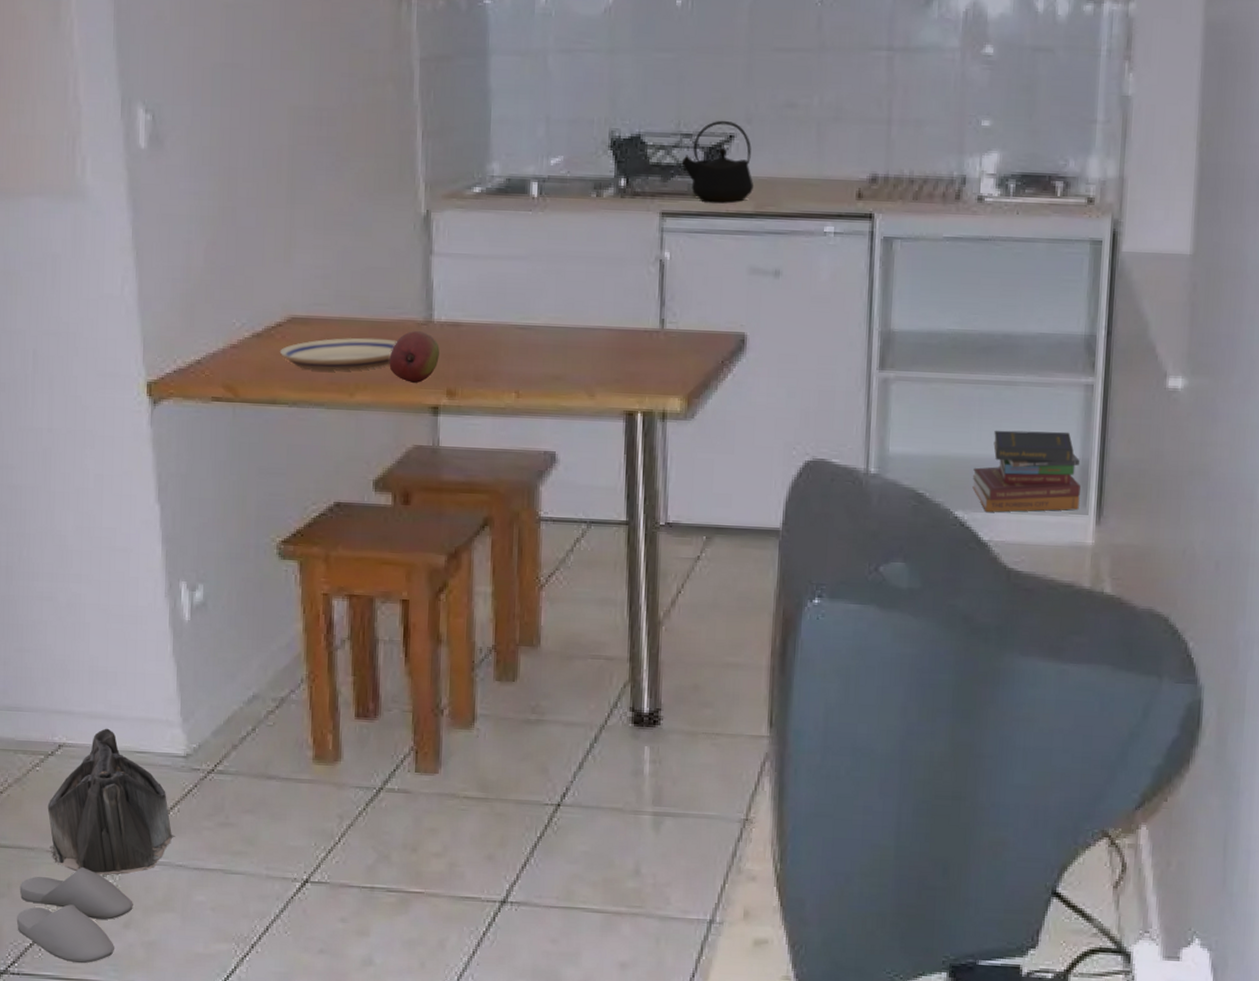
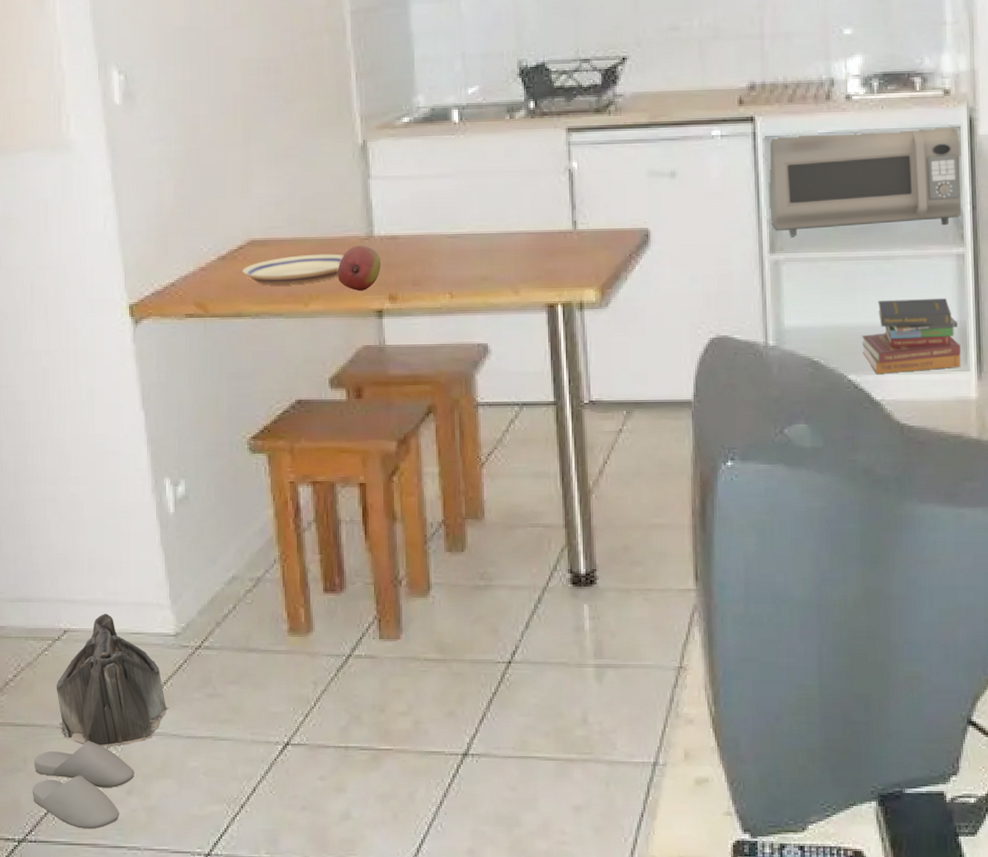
kettle: present [680,120,753,204] -> none [581,45,646,117]
microwave: none [881,238,1102,353] -> present [768,127,963,237]

